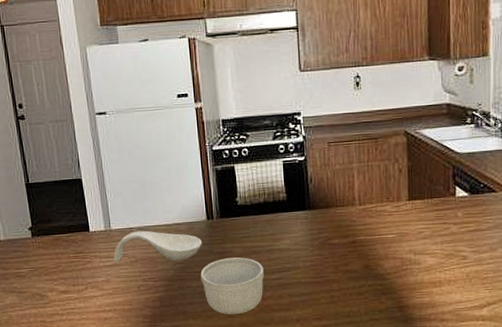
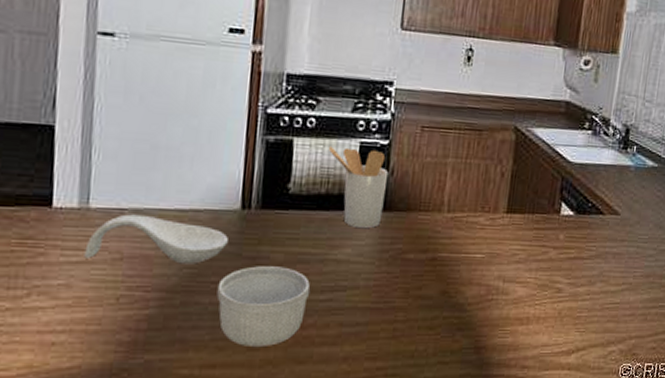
utensil holder: none [261,165,309,224] -> present [329,146,389,228]

